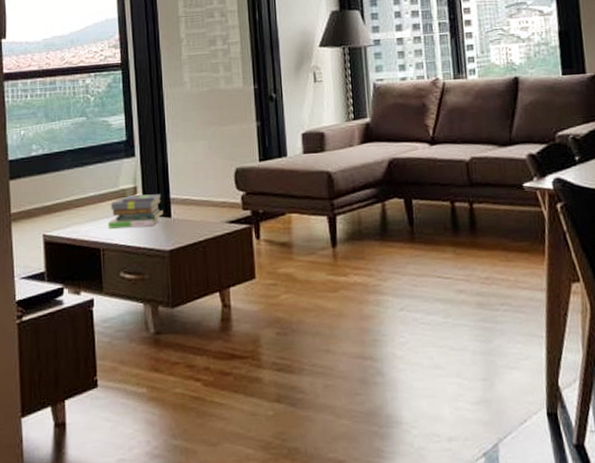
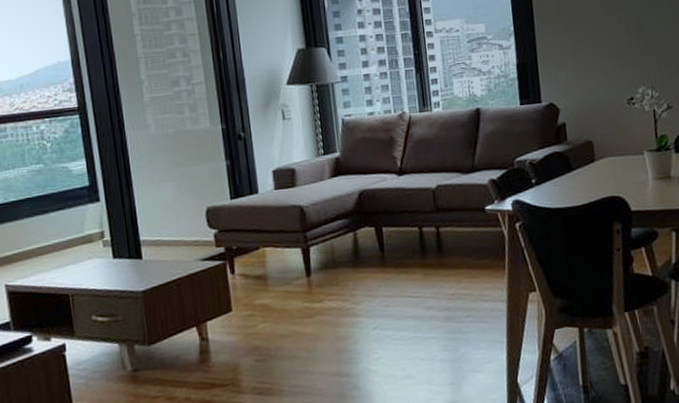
books: present [107,194,163,229] -> none [75,237,134,274]

